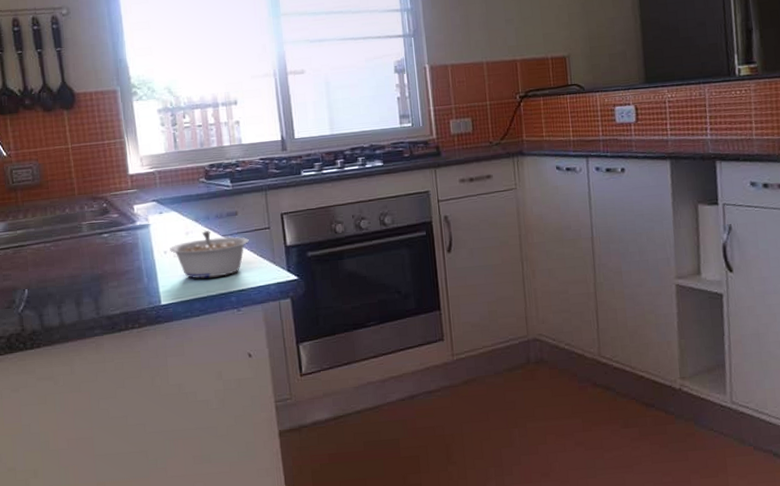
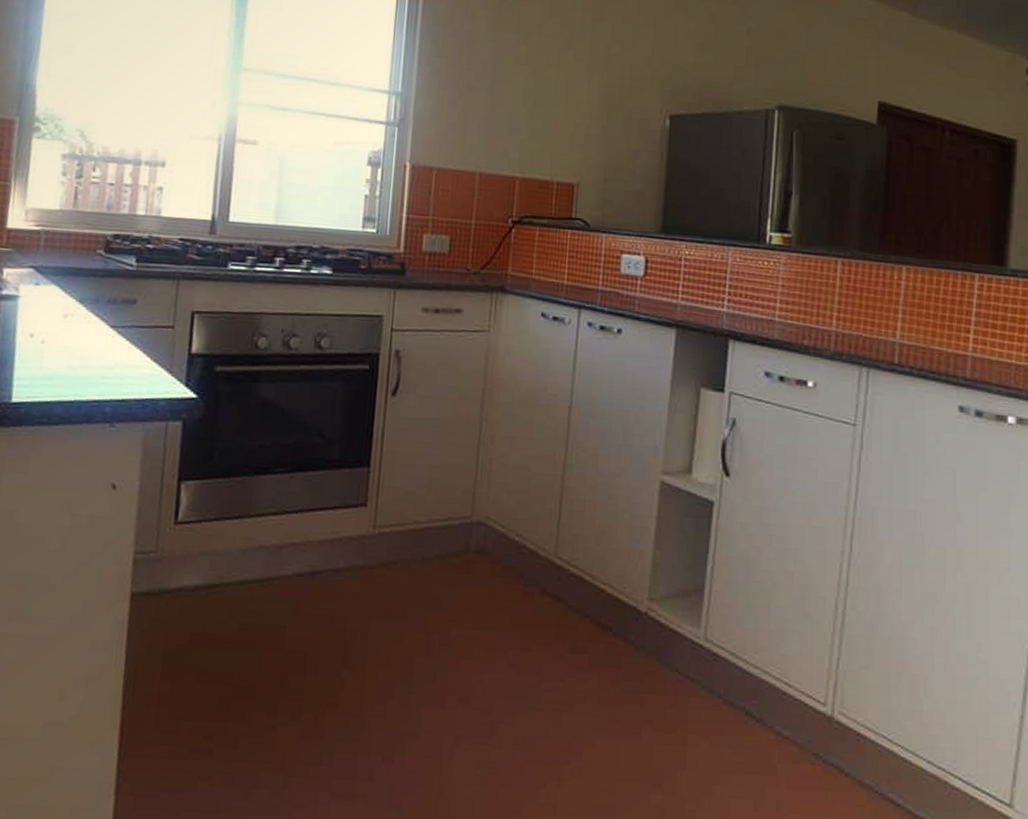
legume: present [170,231,249,279] -> none [38,317,144,379]

